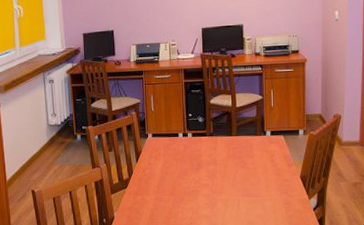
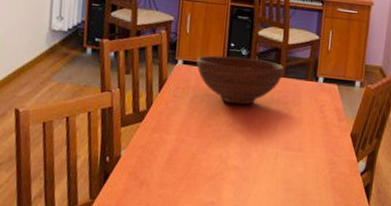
fruit bowl: none [163,124,236,164] -> present [196,55,284,105]

